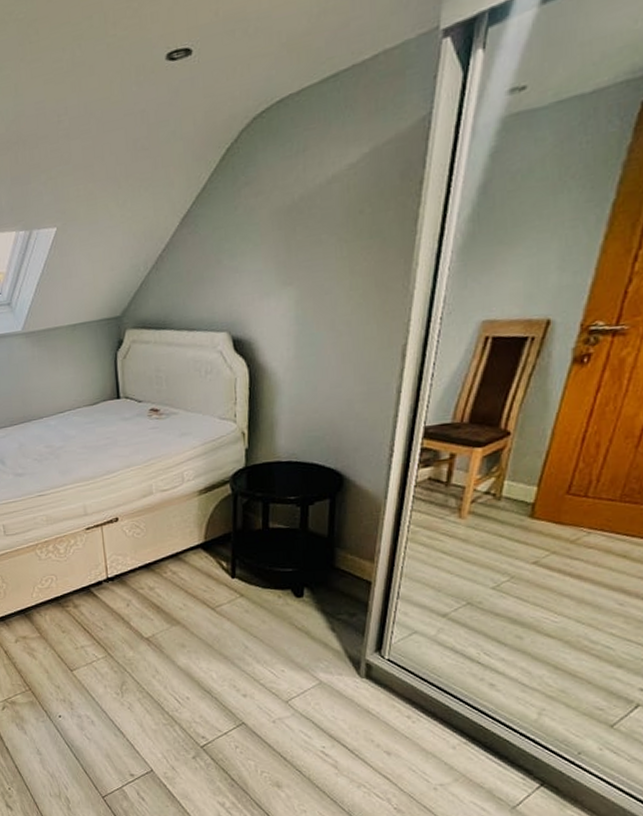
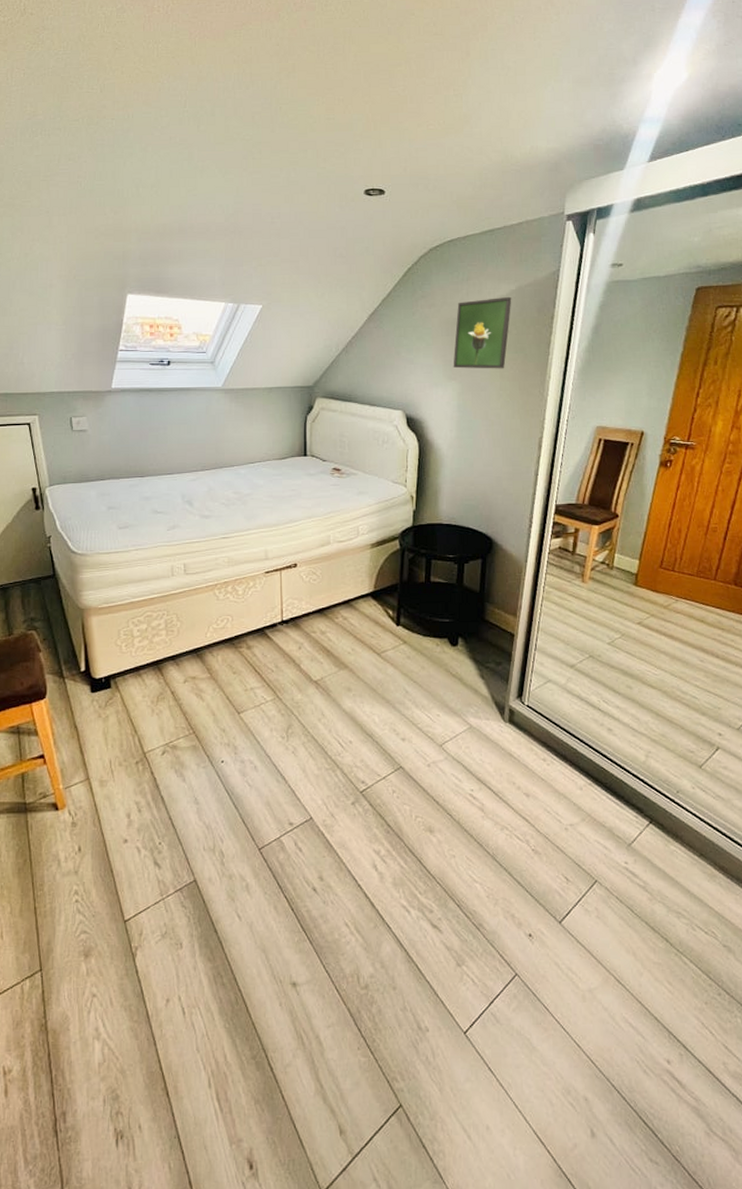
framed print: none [288,162,365,270] -> present [453,296,512,369]

